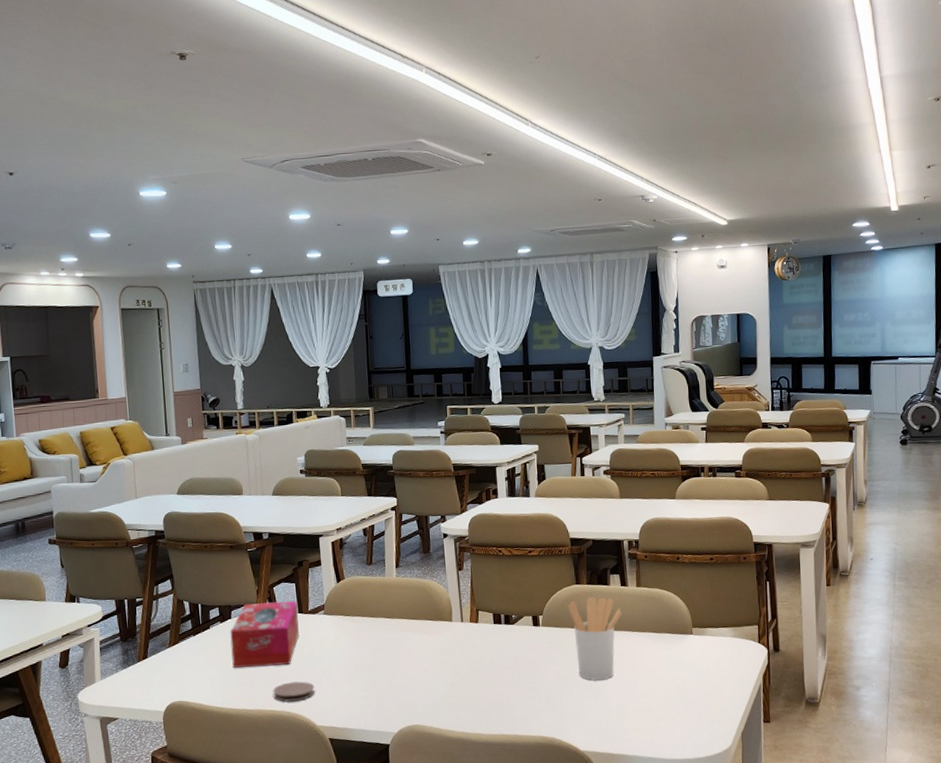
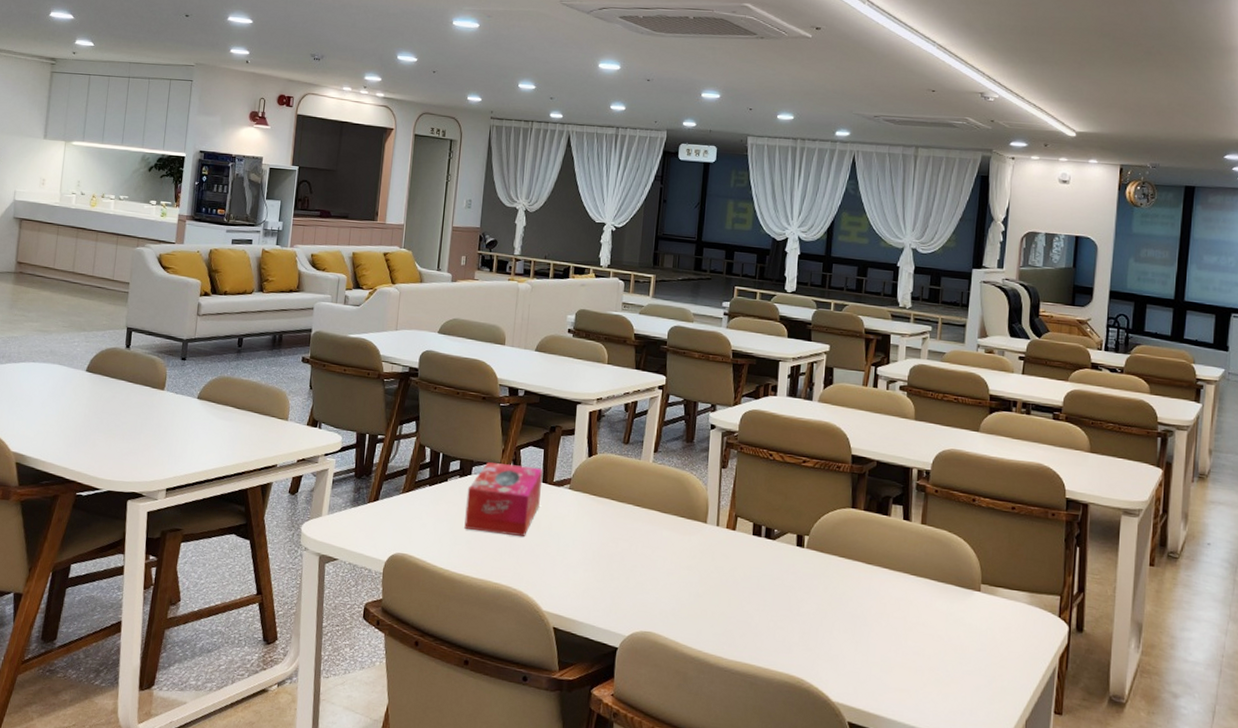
coaster: present [273,681,315,702] -> none [501,556,547,579]
utensil holder: present [568,596,623,681] -> none [839,525,901,624]

